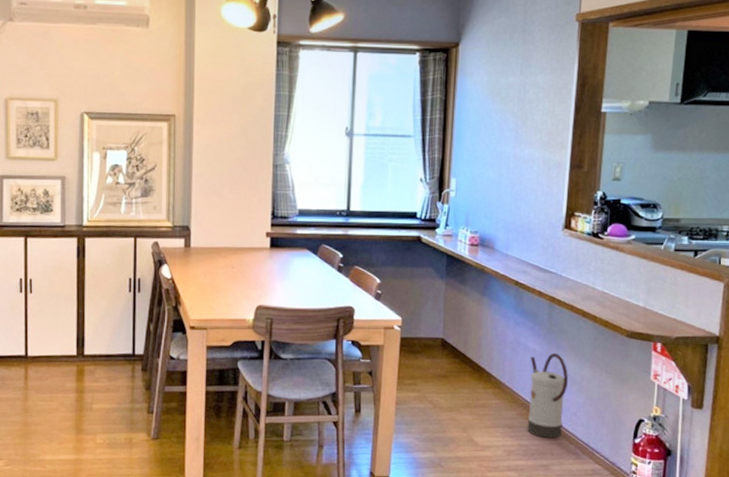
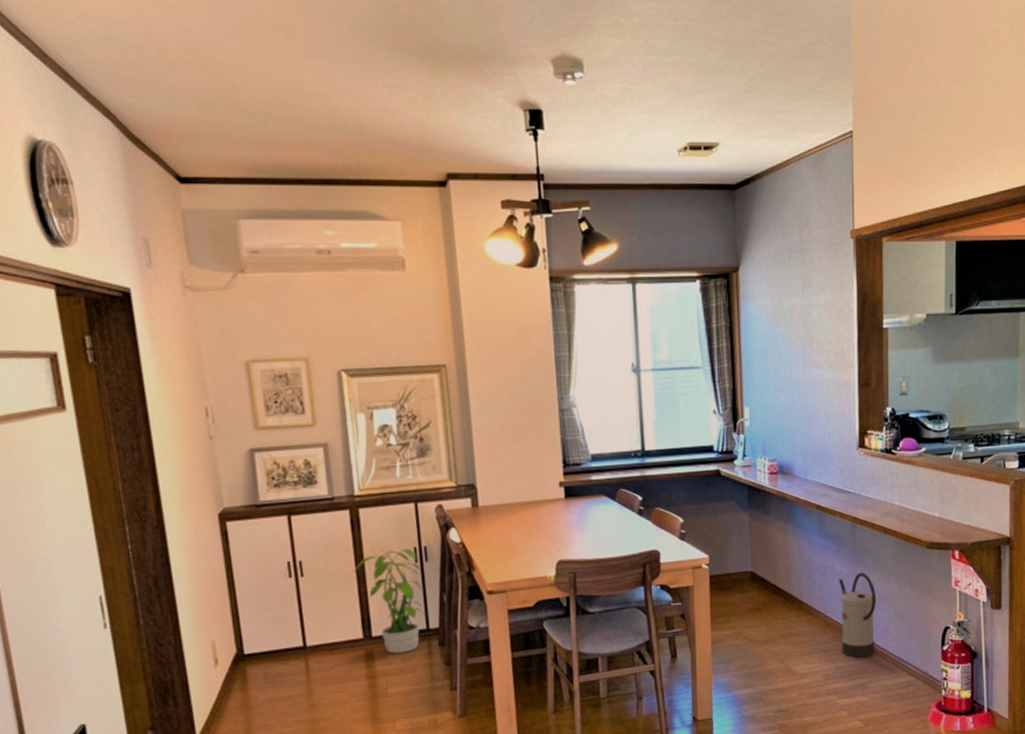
potted plant: none [74,275,134,373] -> present [353,547,426,654]

